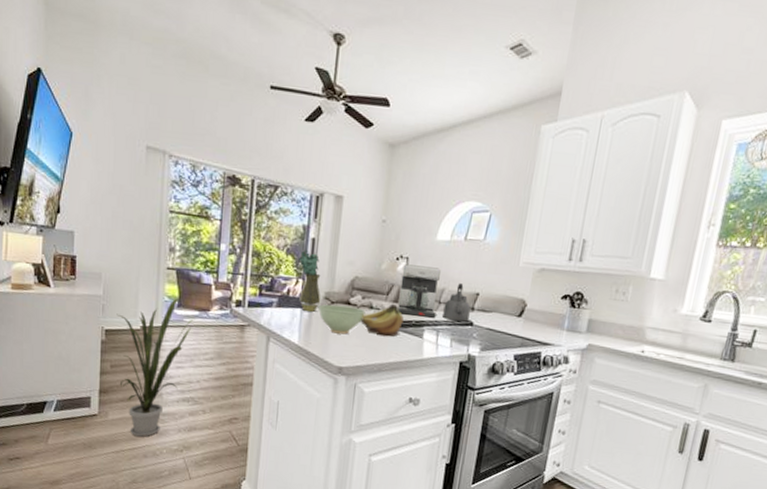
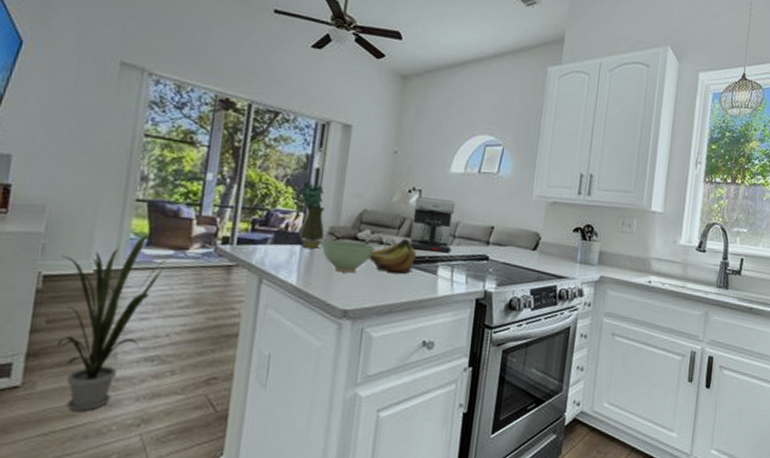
kettle: present [443,283,471,322] -> none [457,216,486,257]

